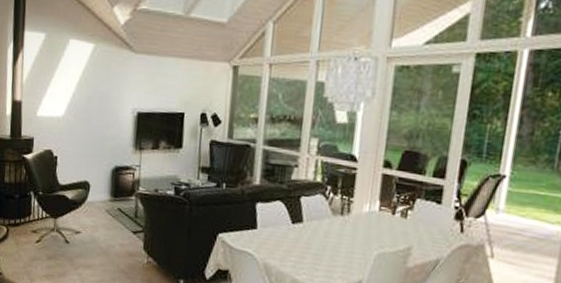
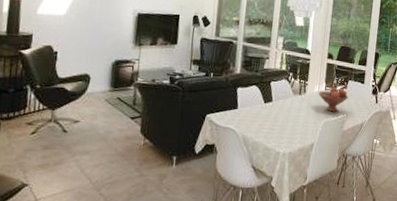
fruit bowl: none [369,207,415,242] -> present [318,87,348,112]

